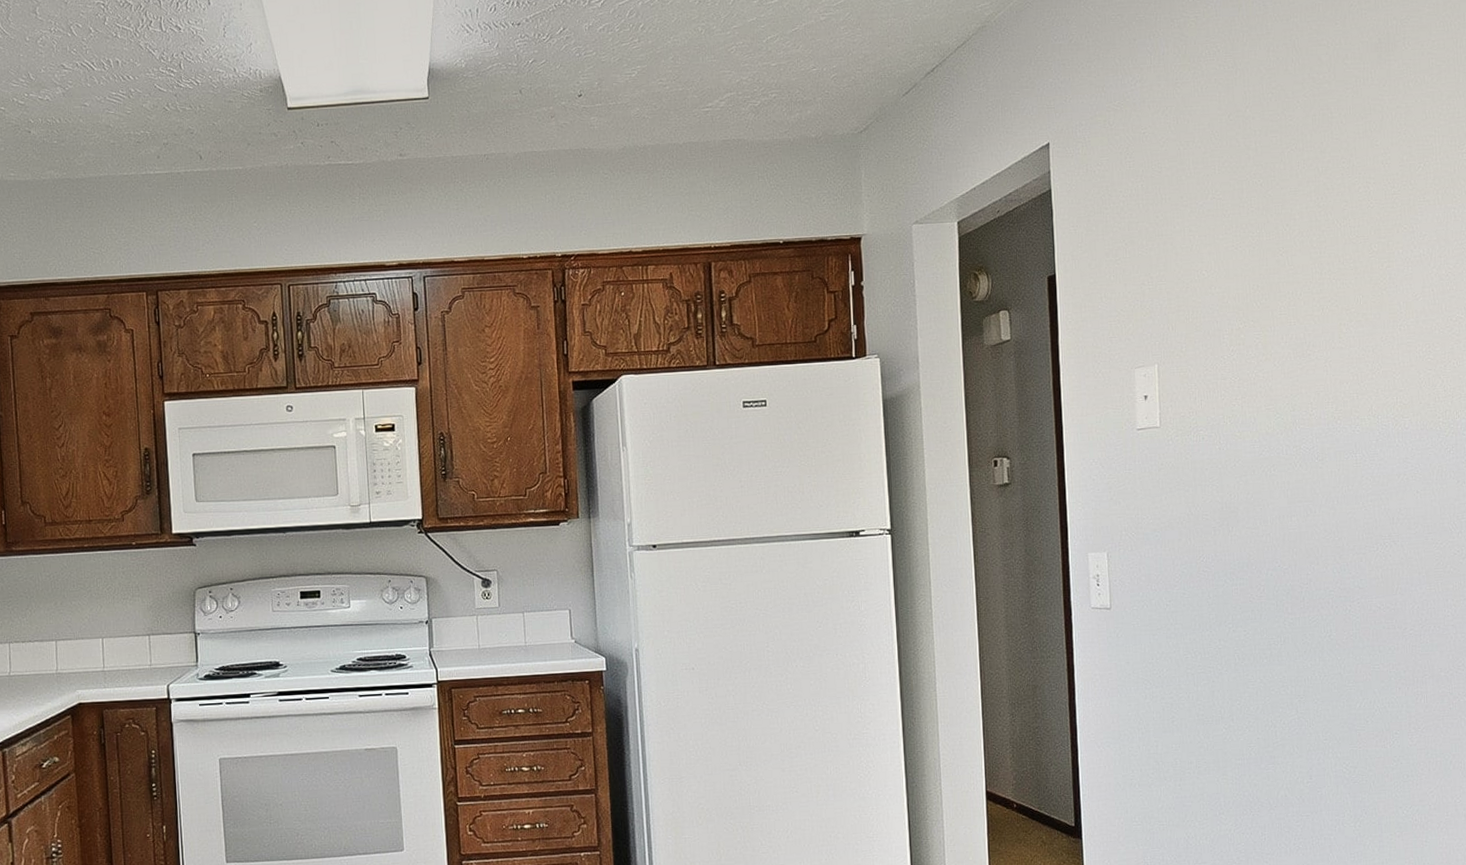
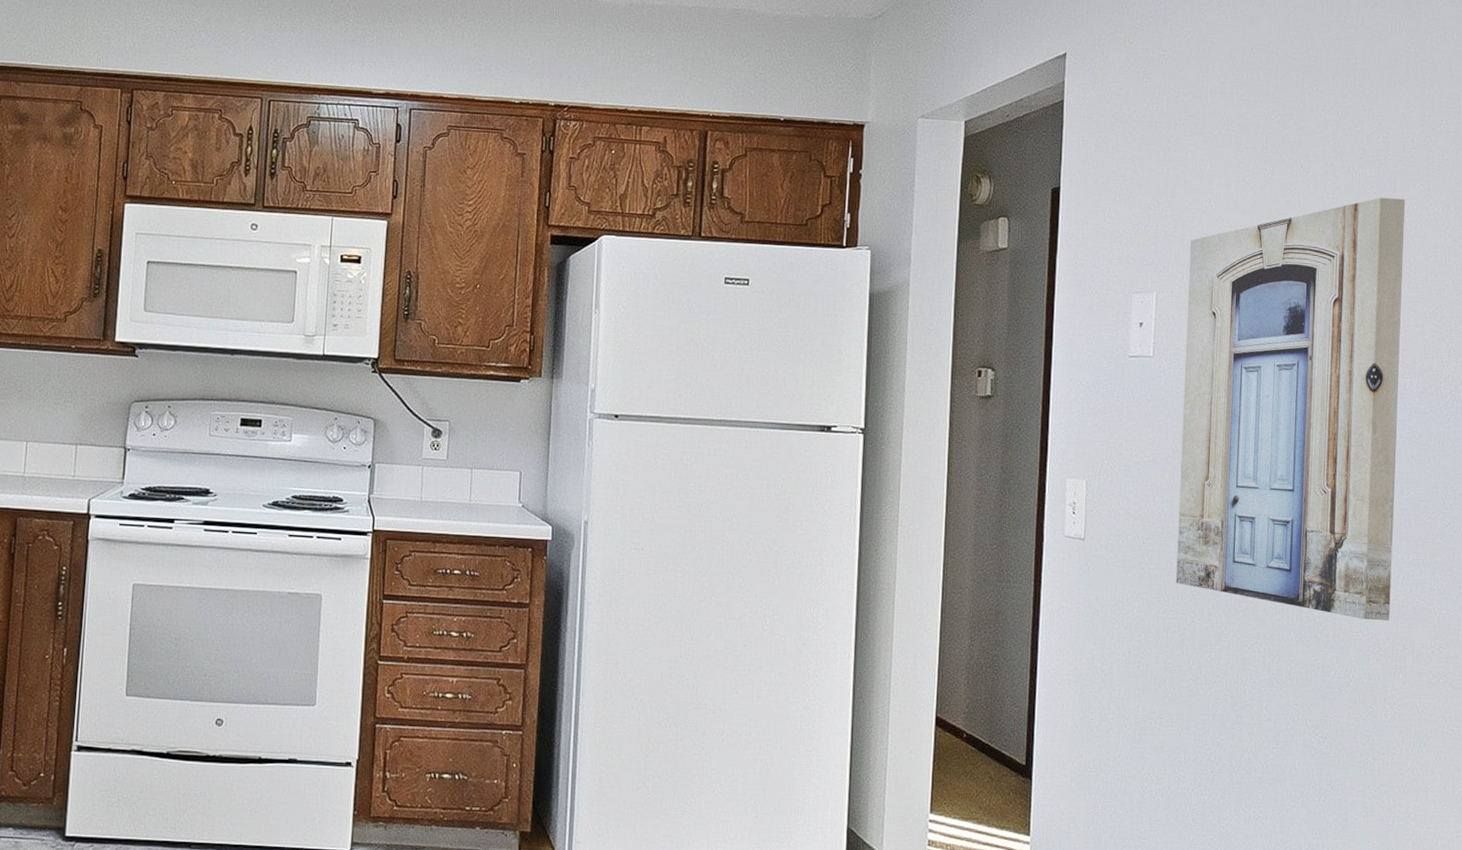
wall art: none [1186,244,1408,652] -> present [1176,197,1405,621]

